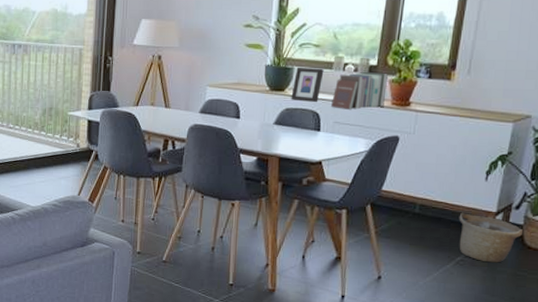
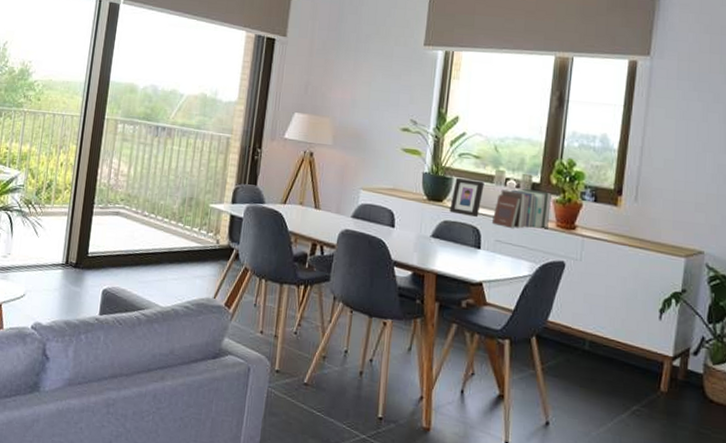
basket: present [459,213,522,263] -> none [632,354,703,417]

